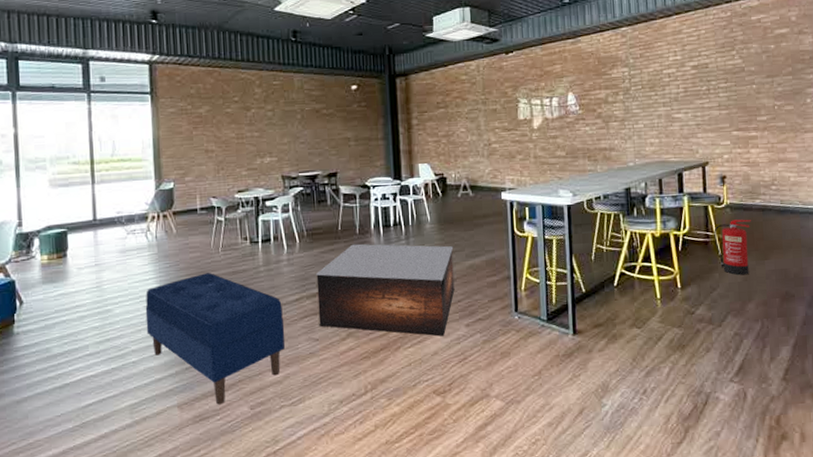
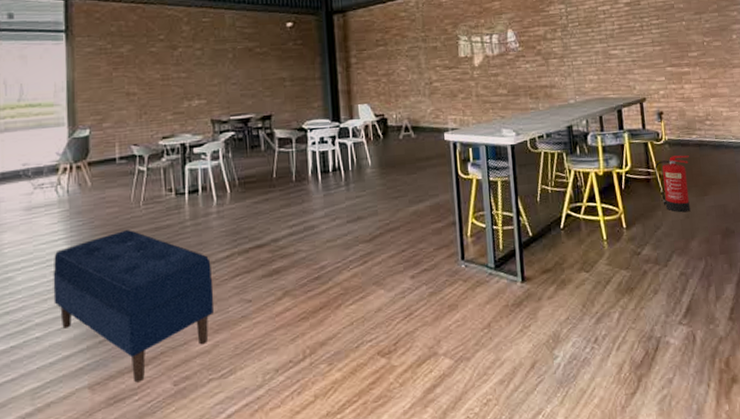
coffee table: present [315,244,455,337] -> none [248,191,398,291]

